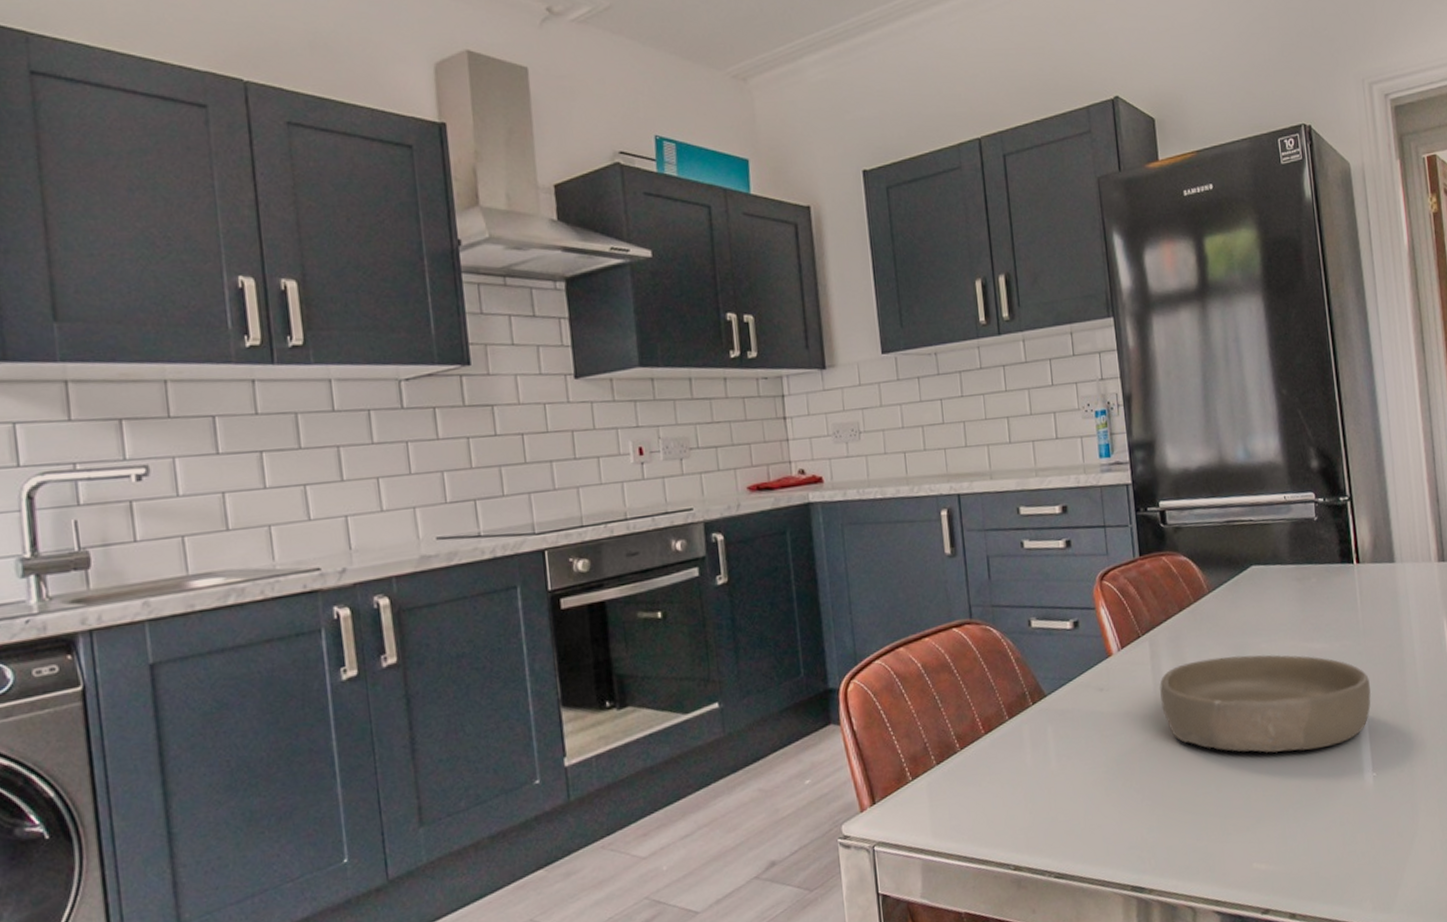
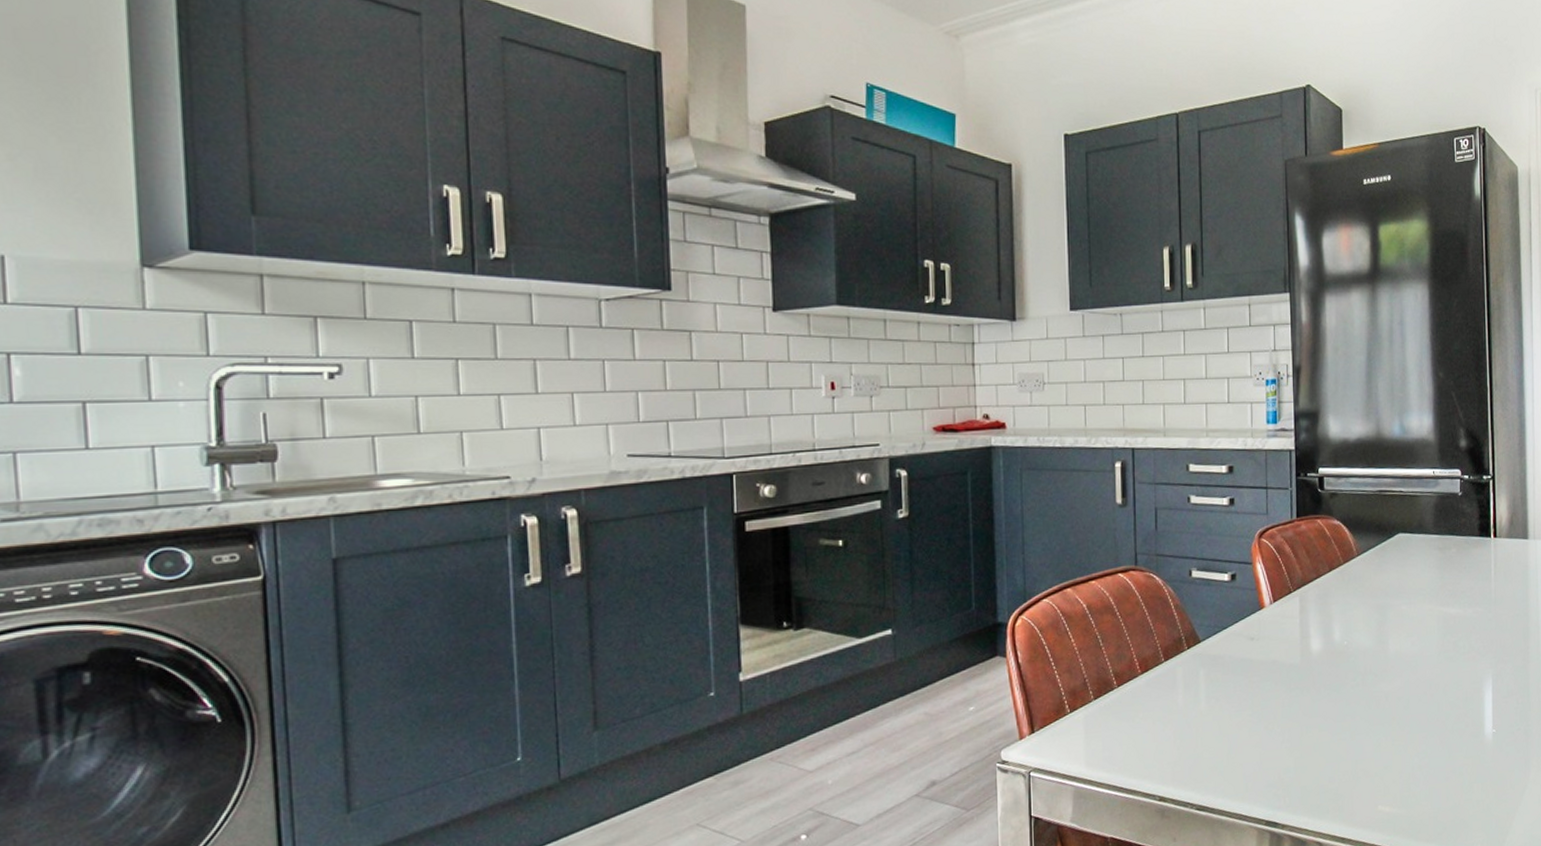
bowl: present [1160,655,1371,753] -> none [1306,615,1497,706]

